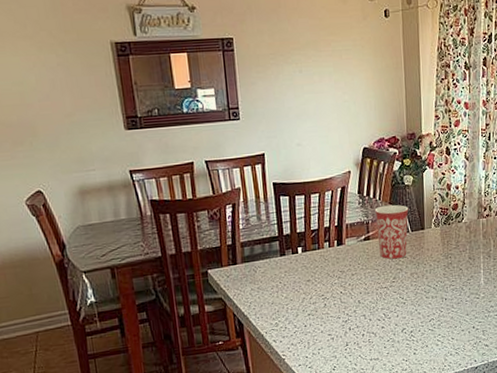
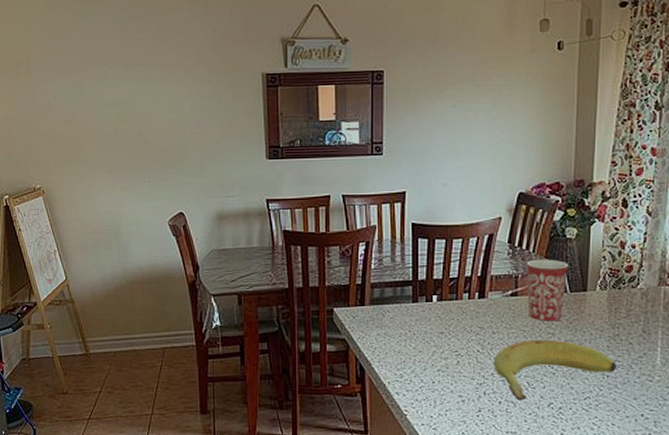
banana: none [354,274,453,331] -> present [493,339,618,401]

